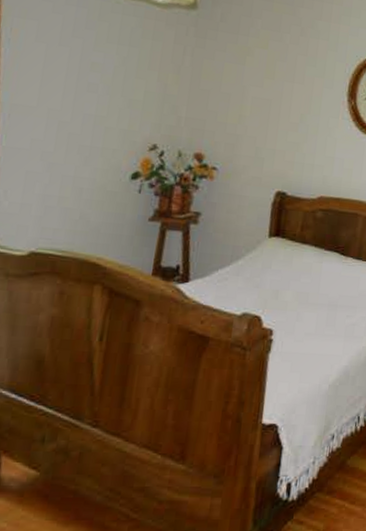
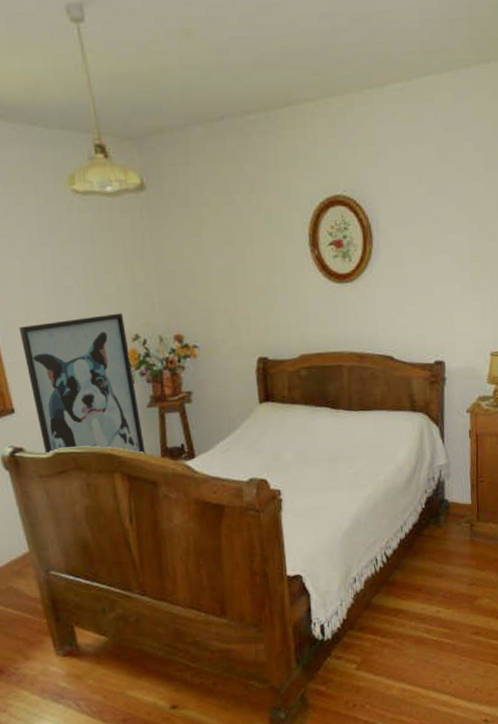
wall art: none [19,112,145,270] -> present [19,313,146,455]

